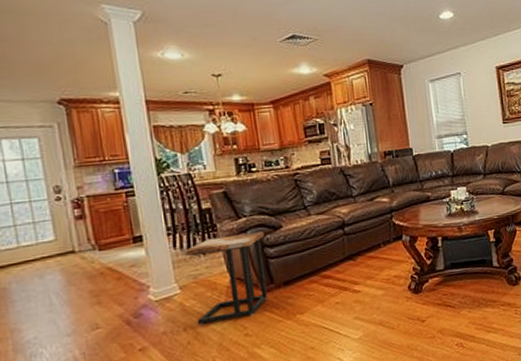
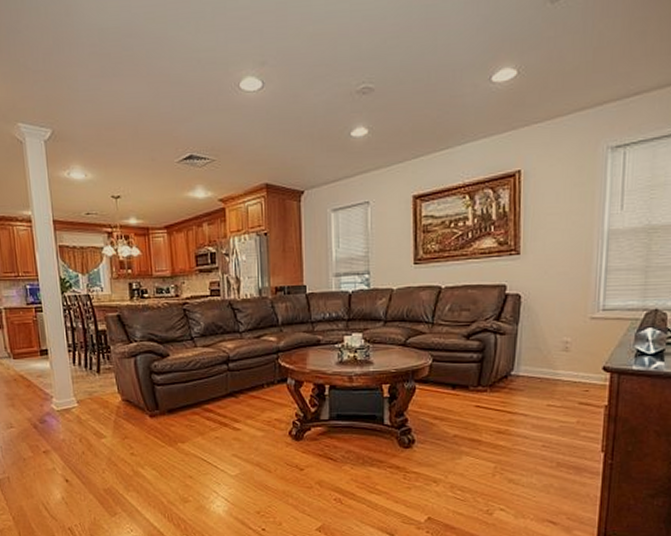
side table: present [184,231,268,325] -> none [82,358,153,439]

